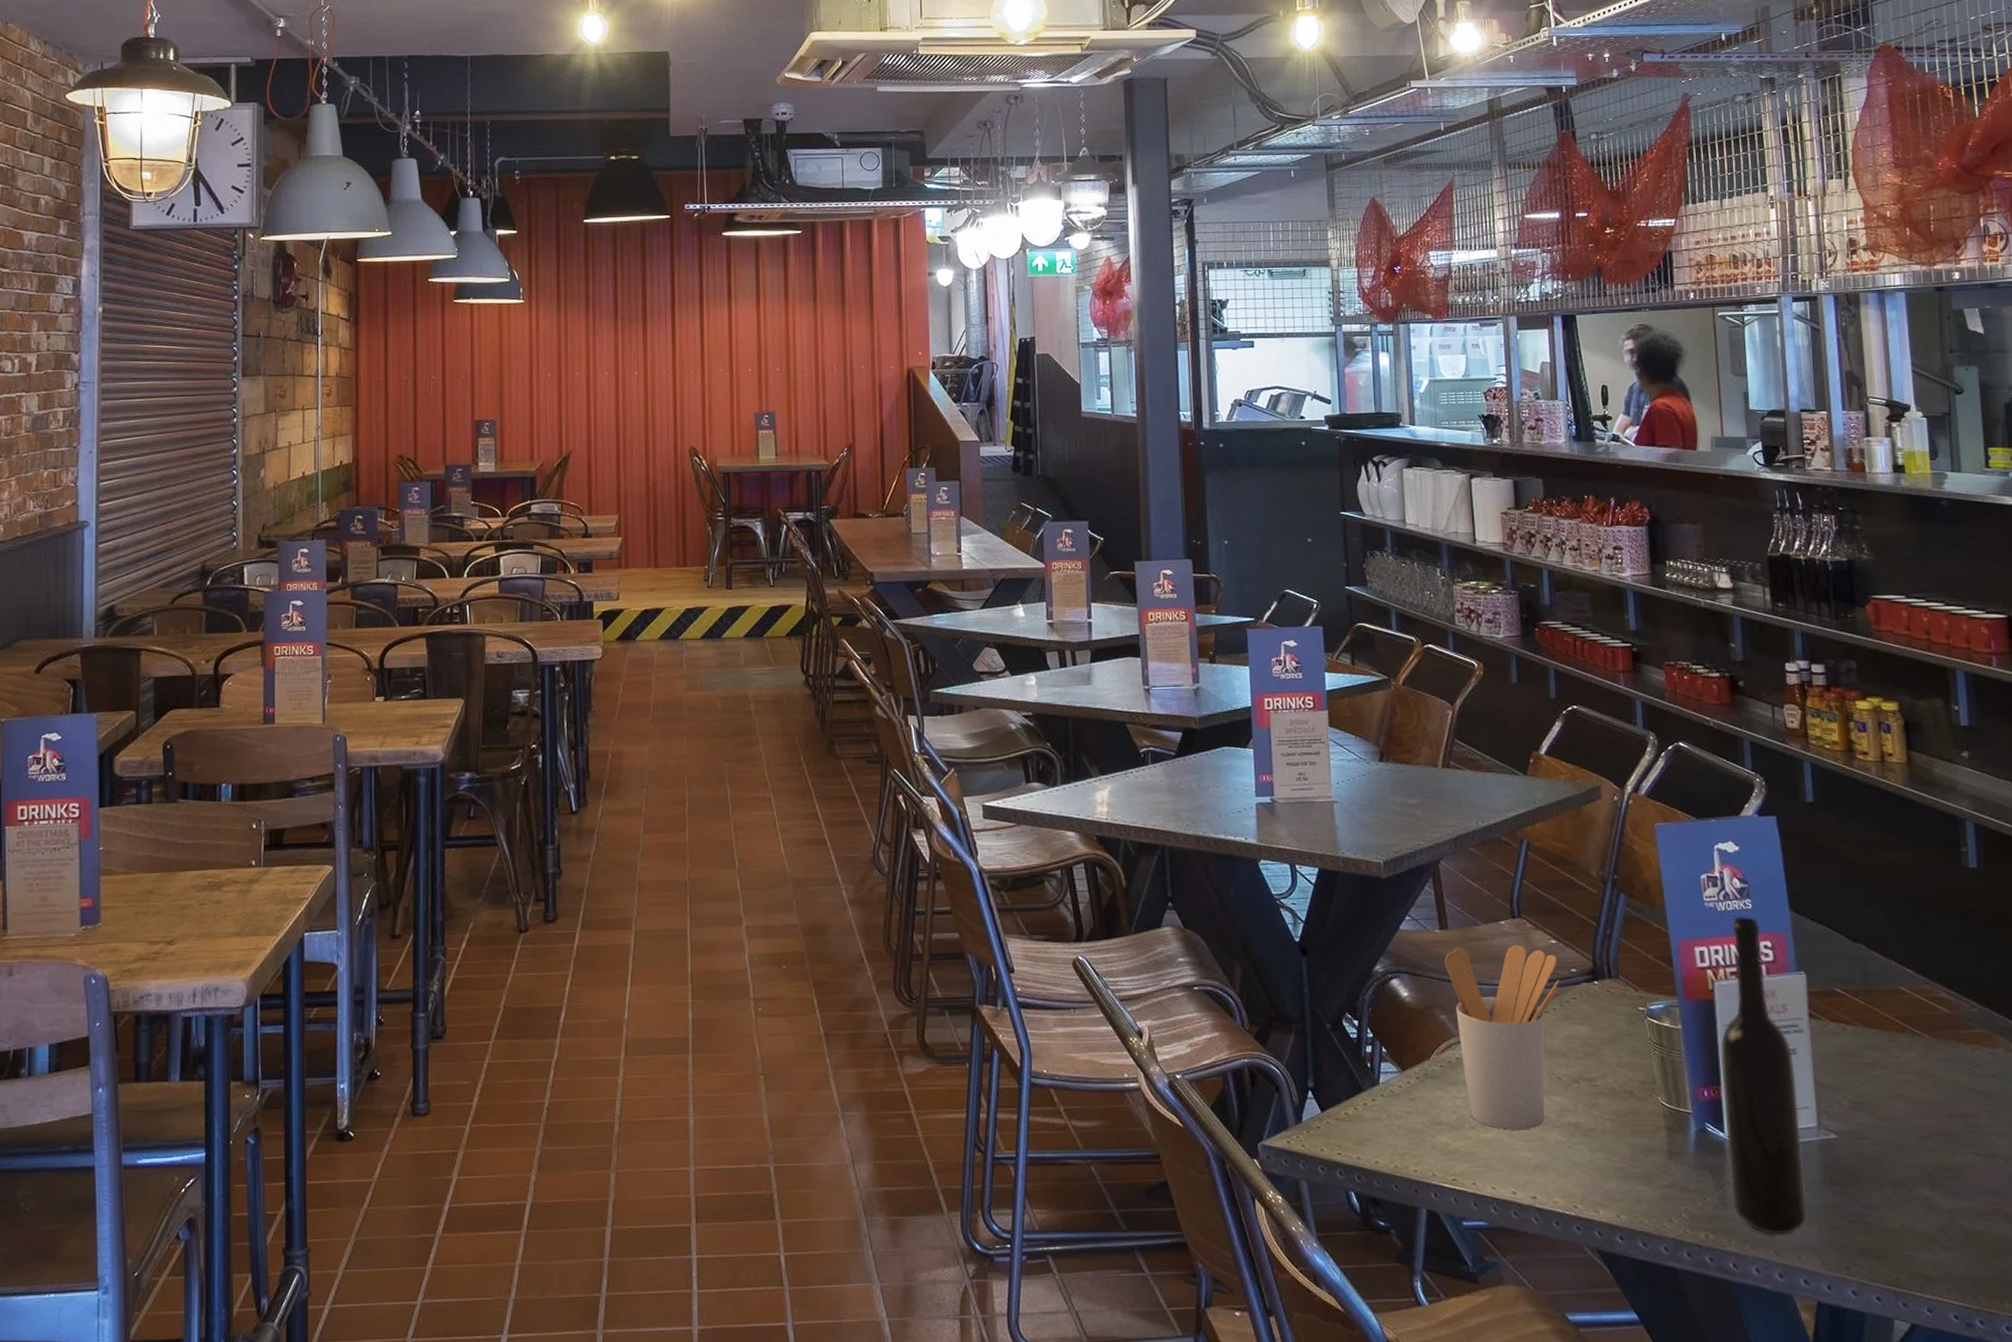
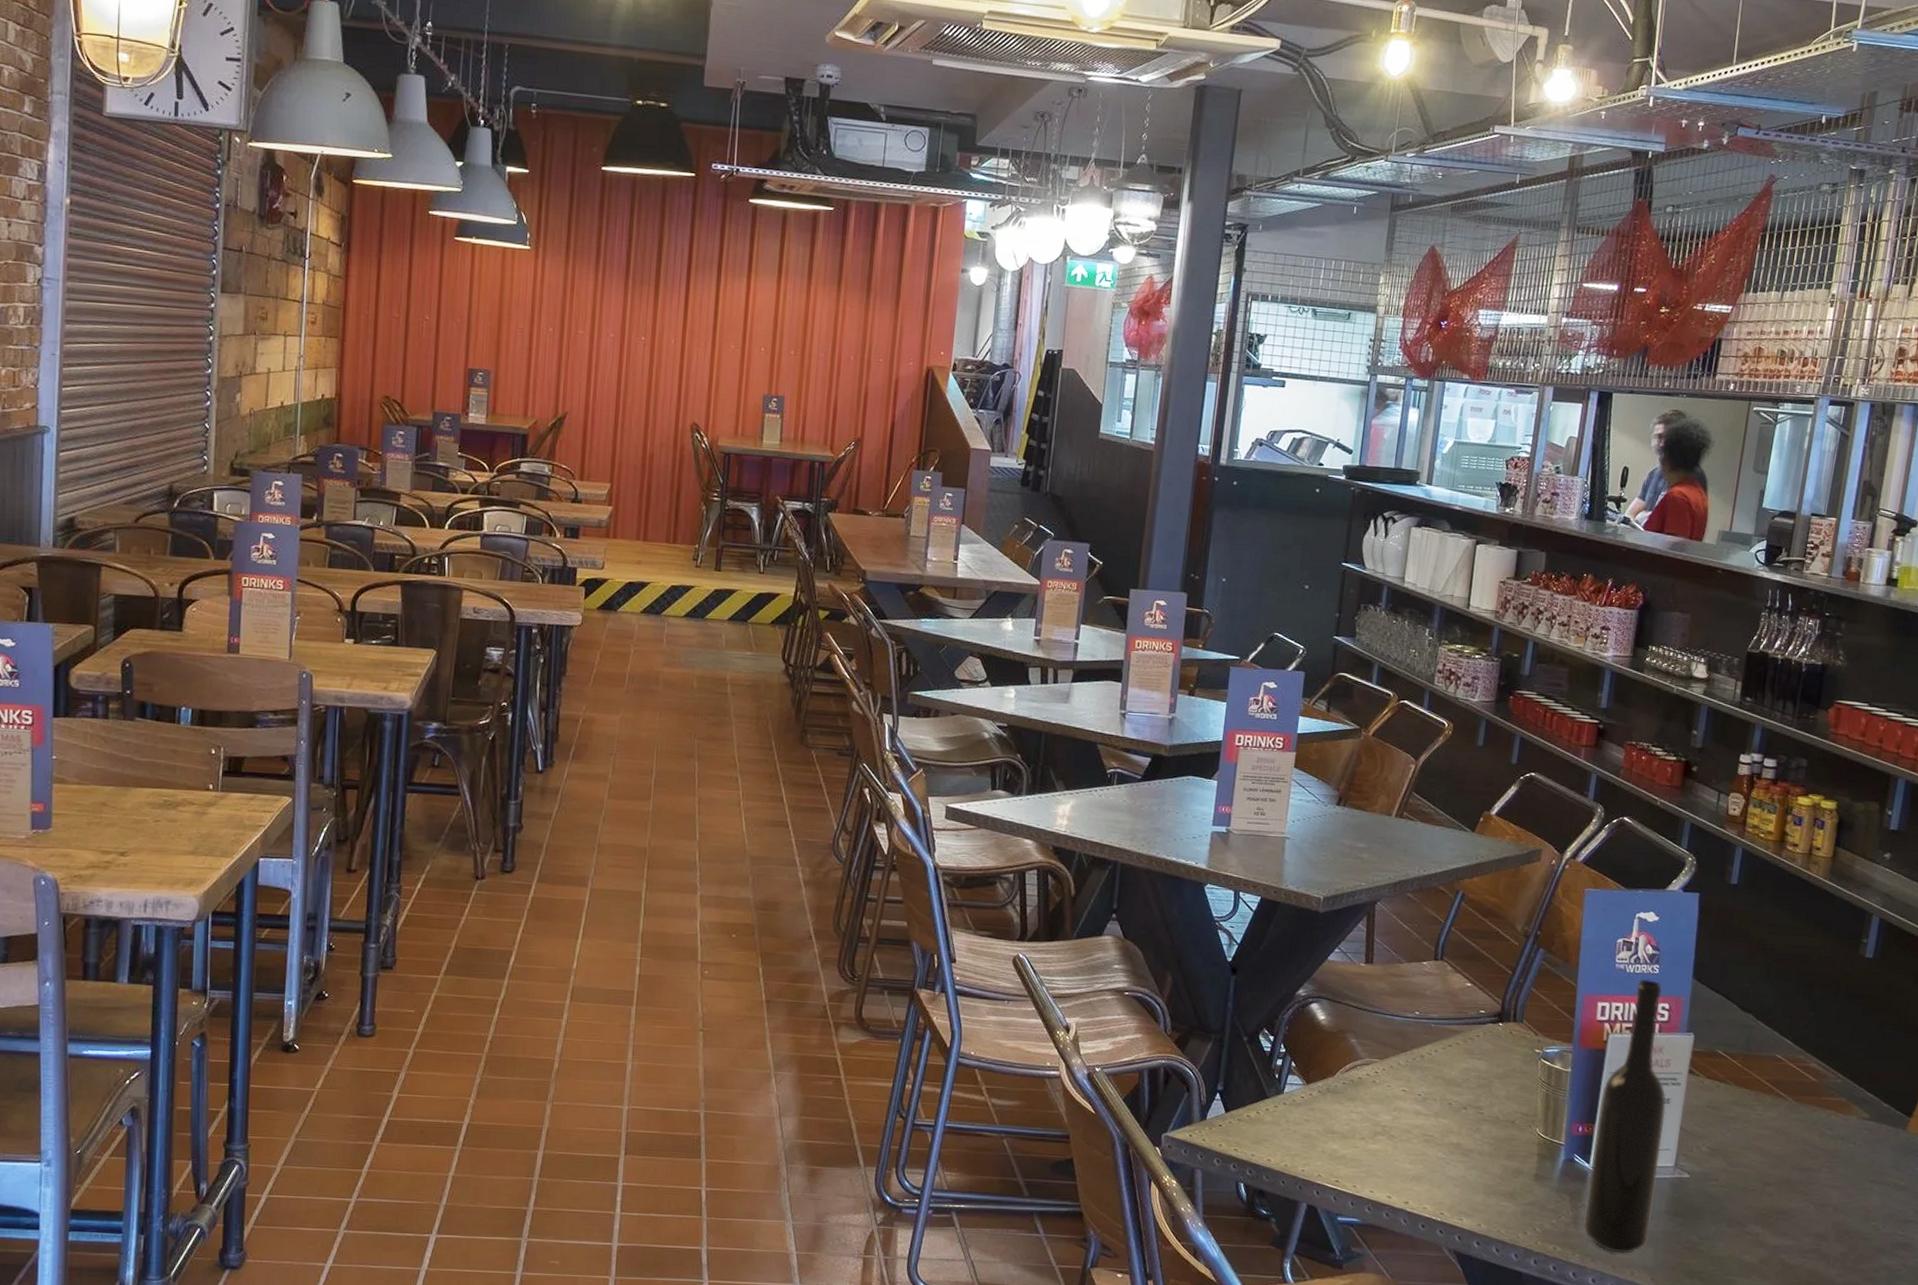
utensil holder: present [1444,944,1559,1131] -> none [1361,981,1470,1145]

